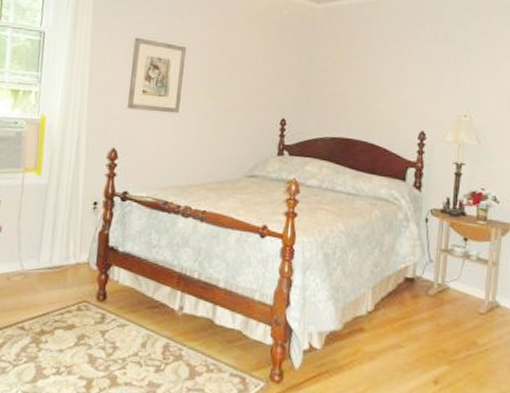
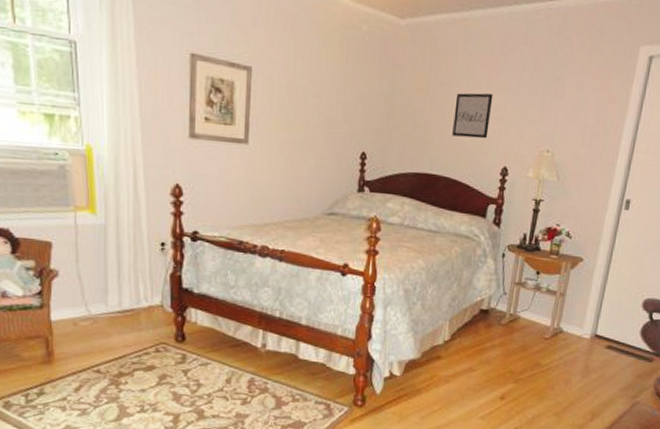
wall art: none [368,63,407,105] -> present [452,93,493,139]

